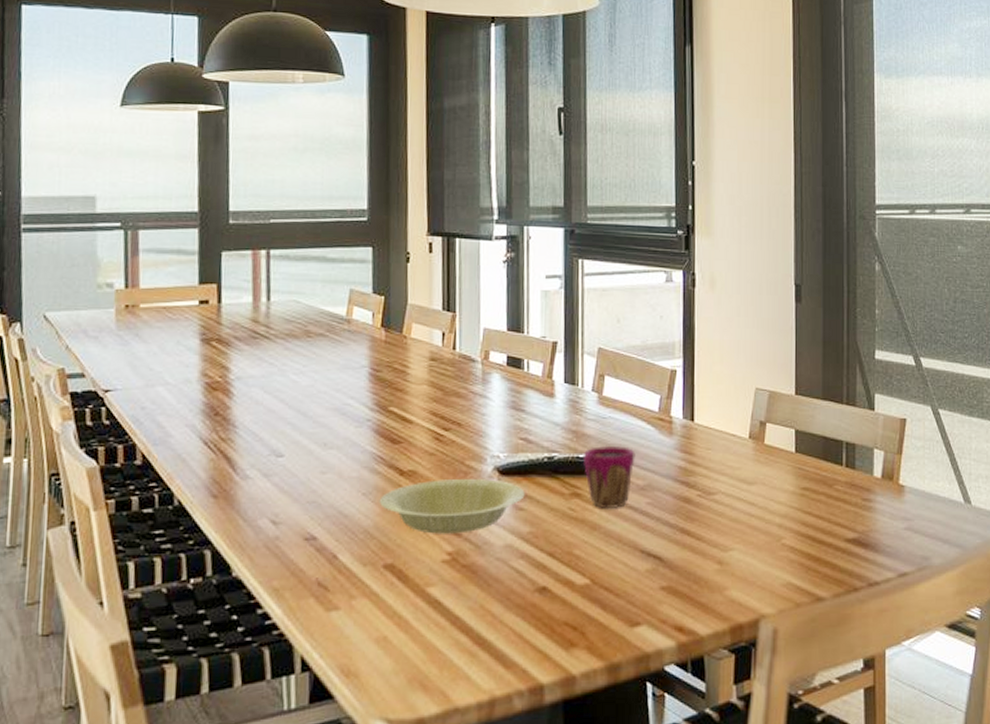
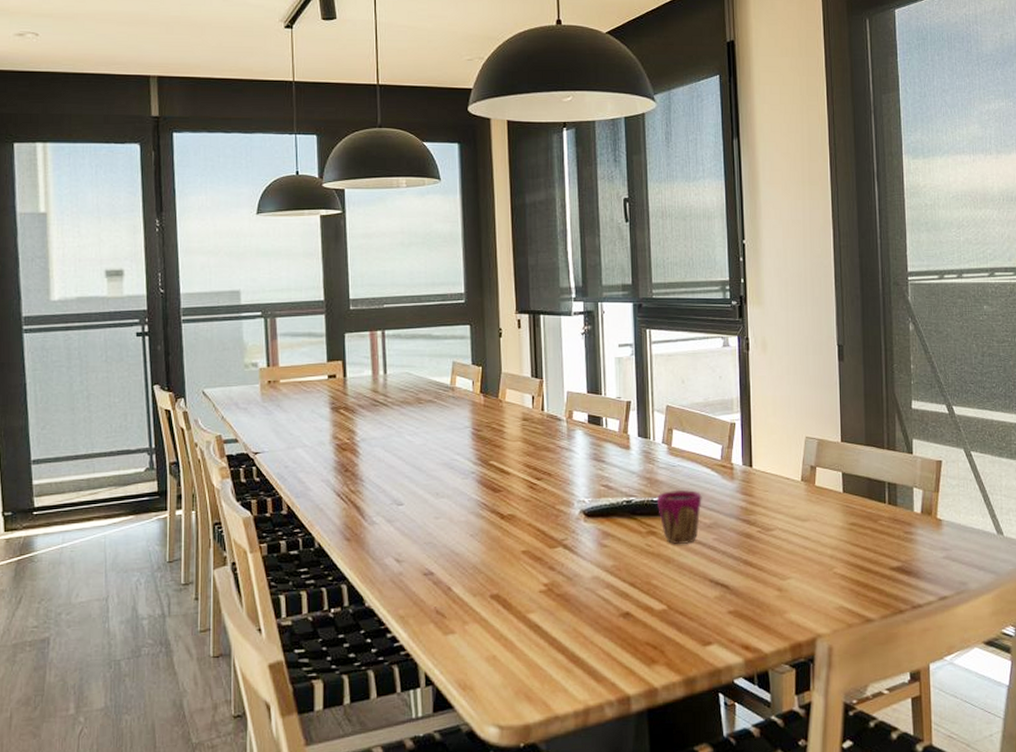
bowl: present [379,479,525,534] -> none [484,521,608,568]

